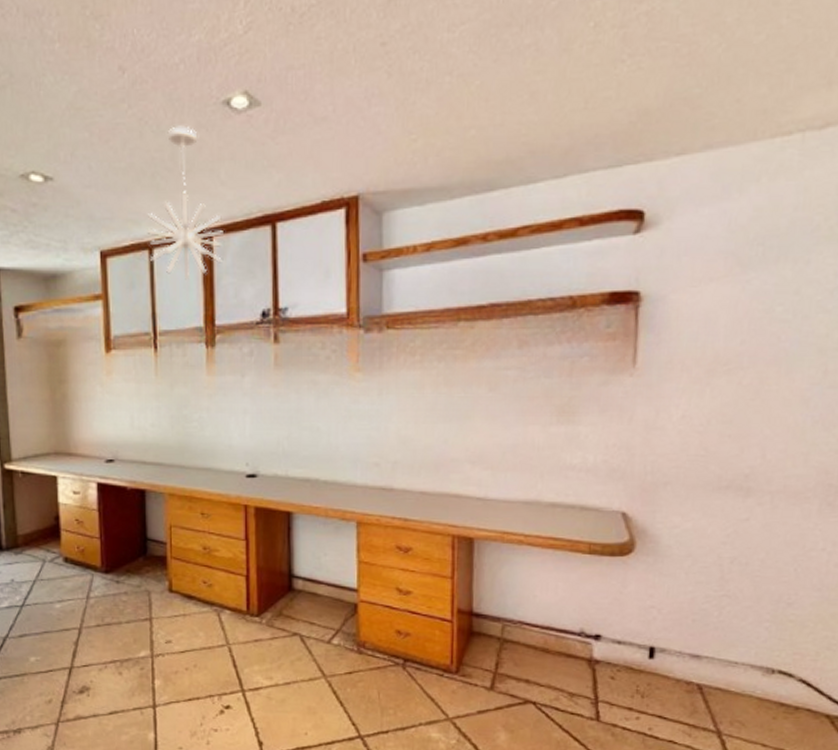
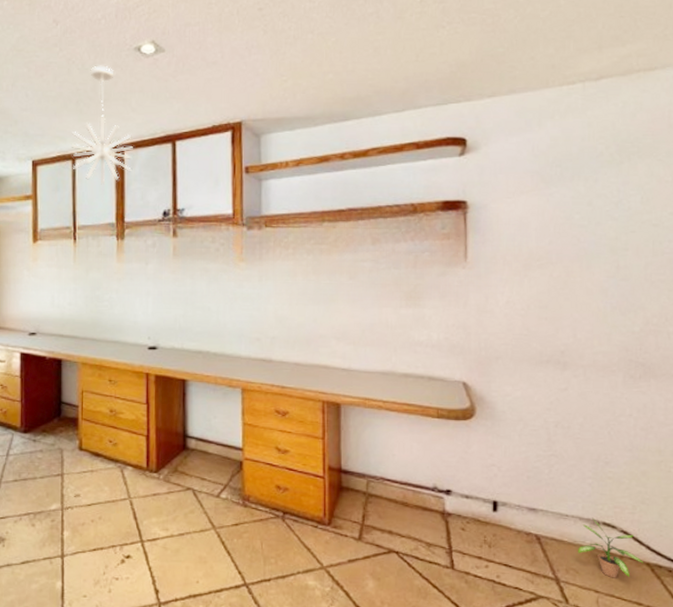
potted plant: none [746,665,823,731] -> present [578,517,644,578]

